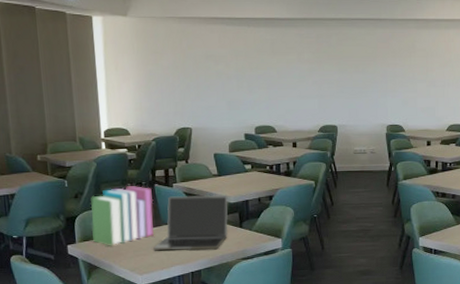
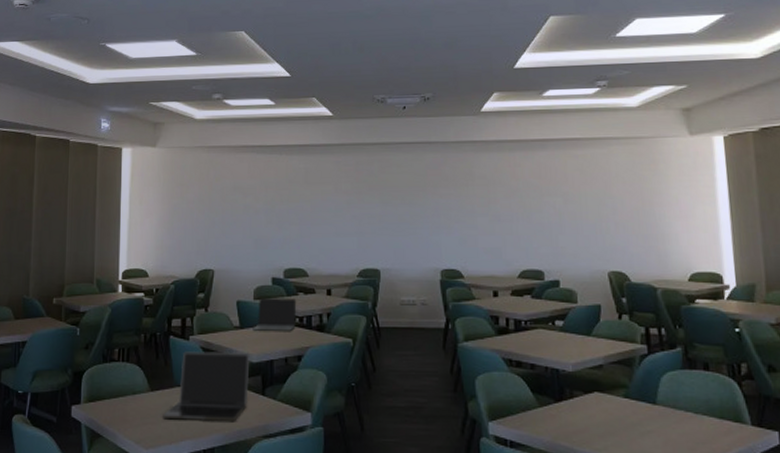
books: present [90,186,154,246] -> none [98,337,167,410]
laptop: none [229,150,267,177] -> present [252,298,297,331]

